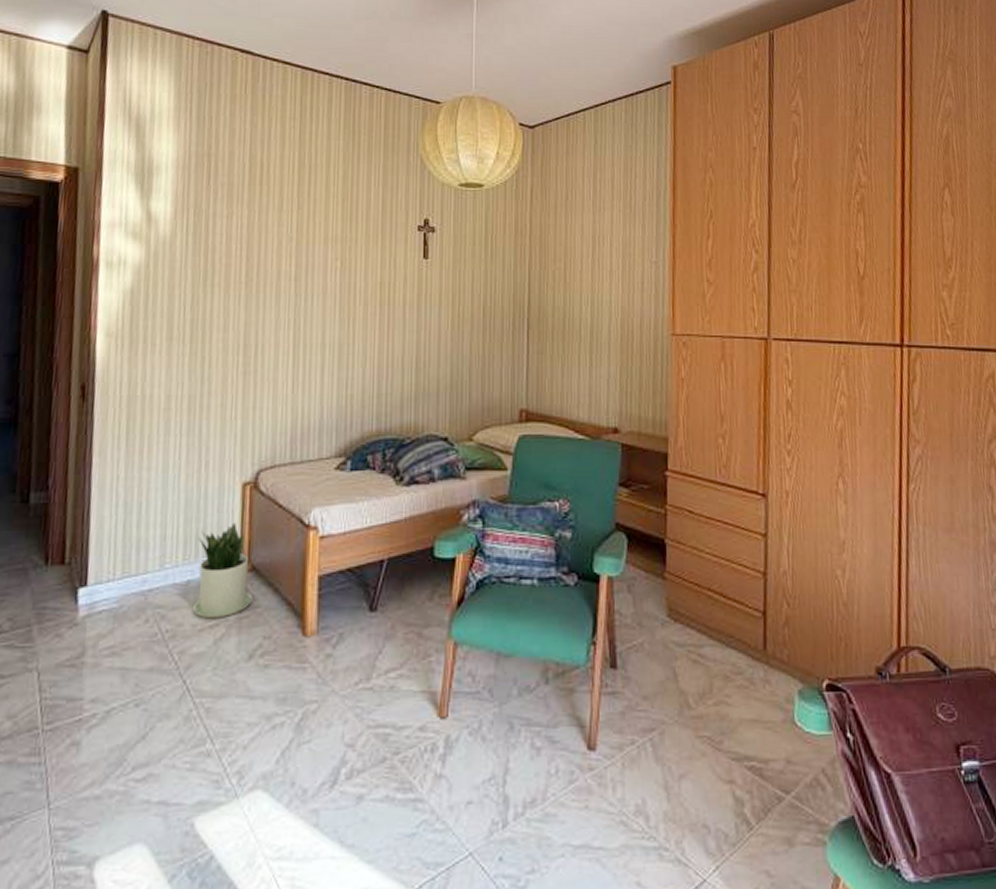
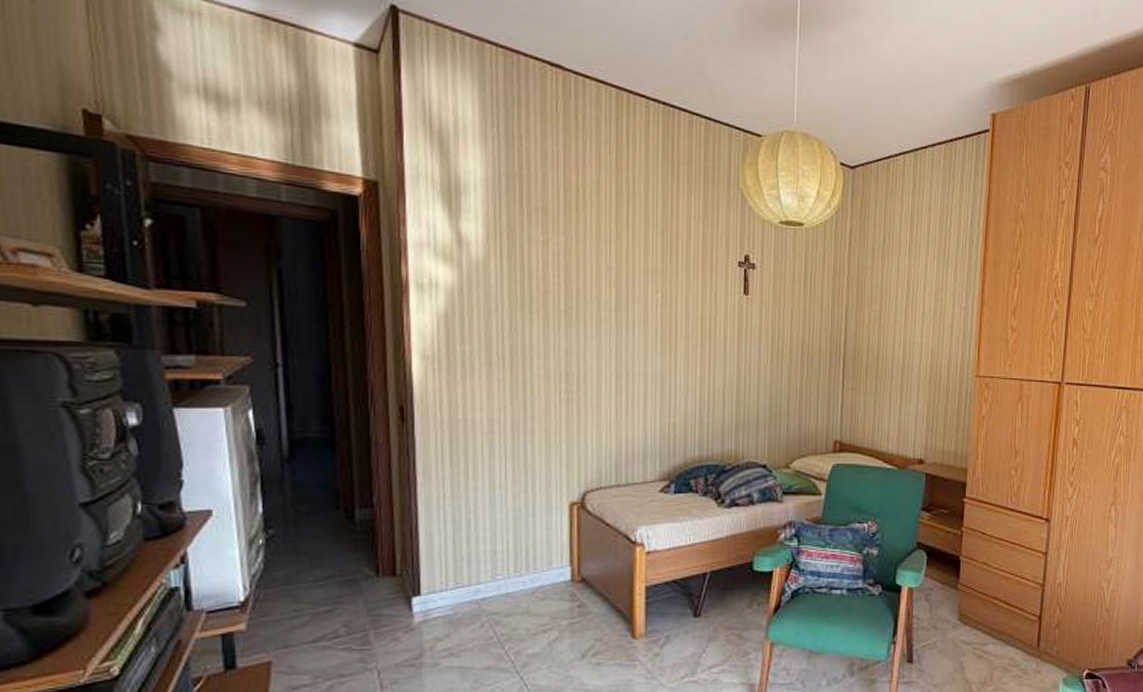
planter: present [192,523,253,619] -> none [526,539,583,624]

